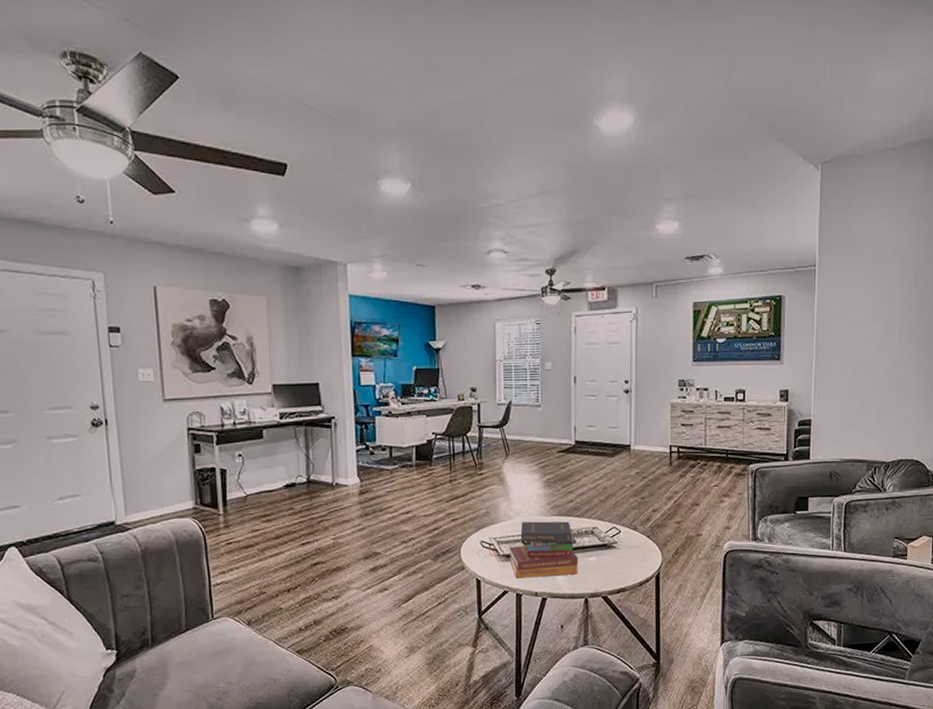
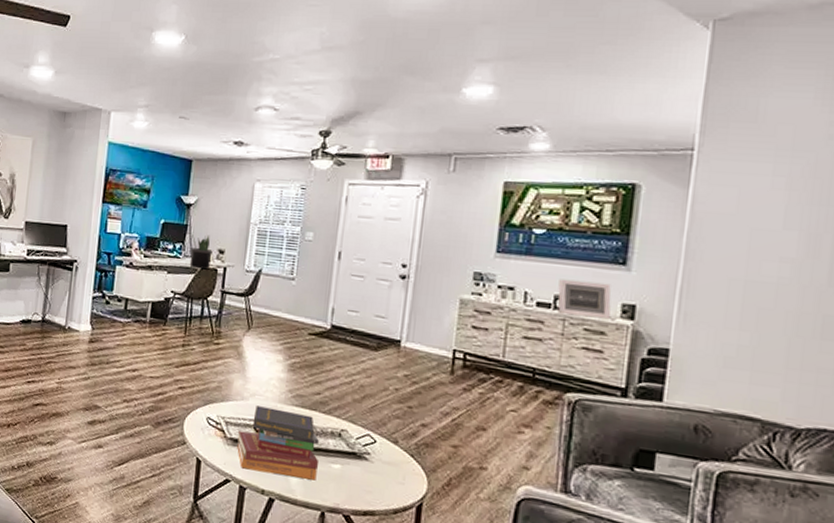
planter: none [445,375,466,409] -> present [189,234,213,270]
picture frame: none [738,376,774,405] -> present [557,279,611,320]

